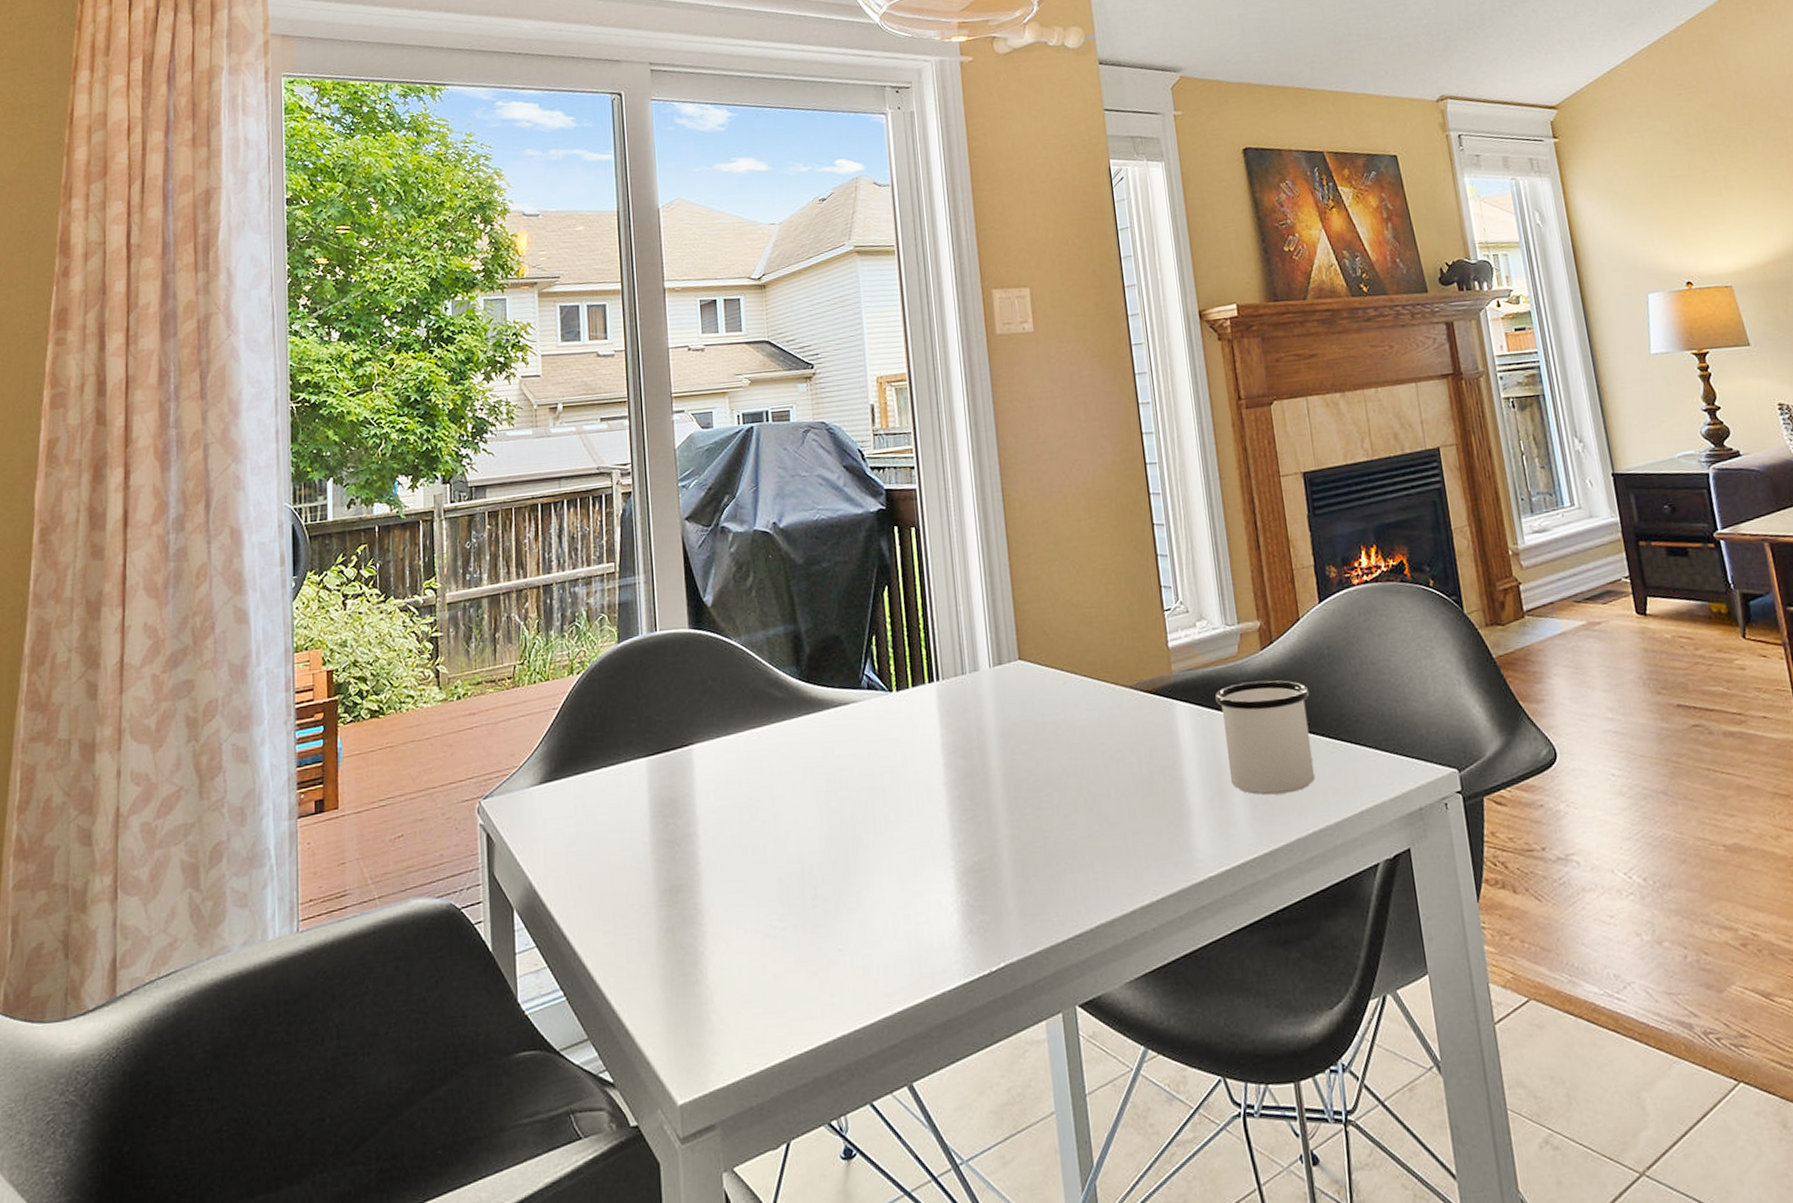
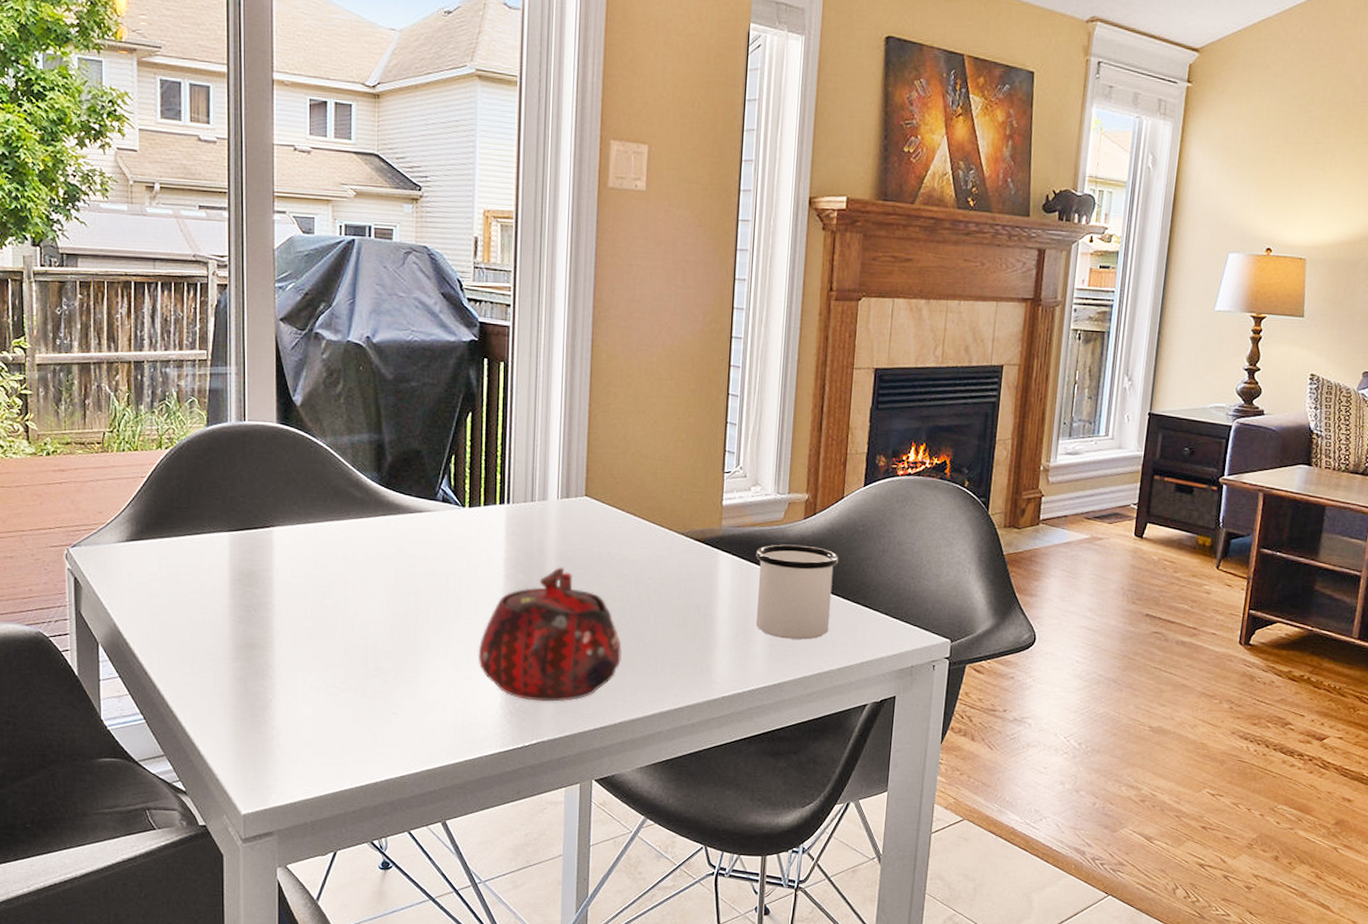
teapot: none [925,745,1086,913] -> present [478,567,622,702]

